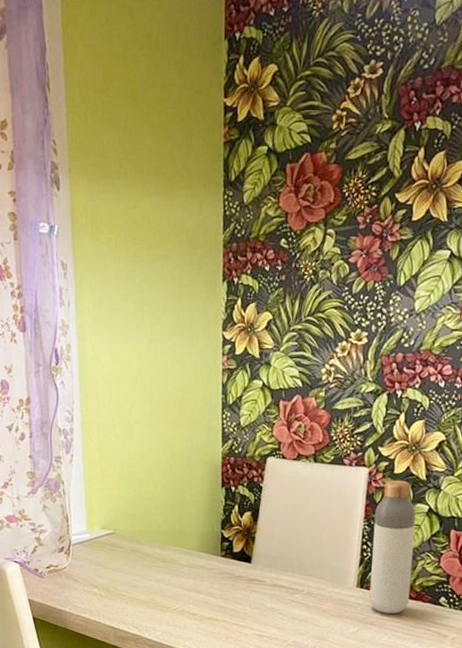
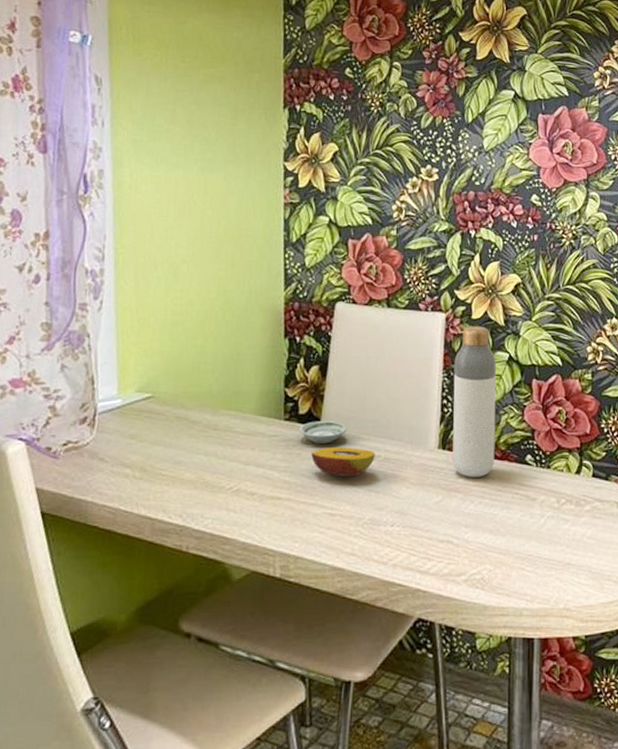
saucer: none [234,558,275,578] -> present [299,421,347,443]
fruit: none [243,580,299,606] -> present [311,446,375,477]

